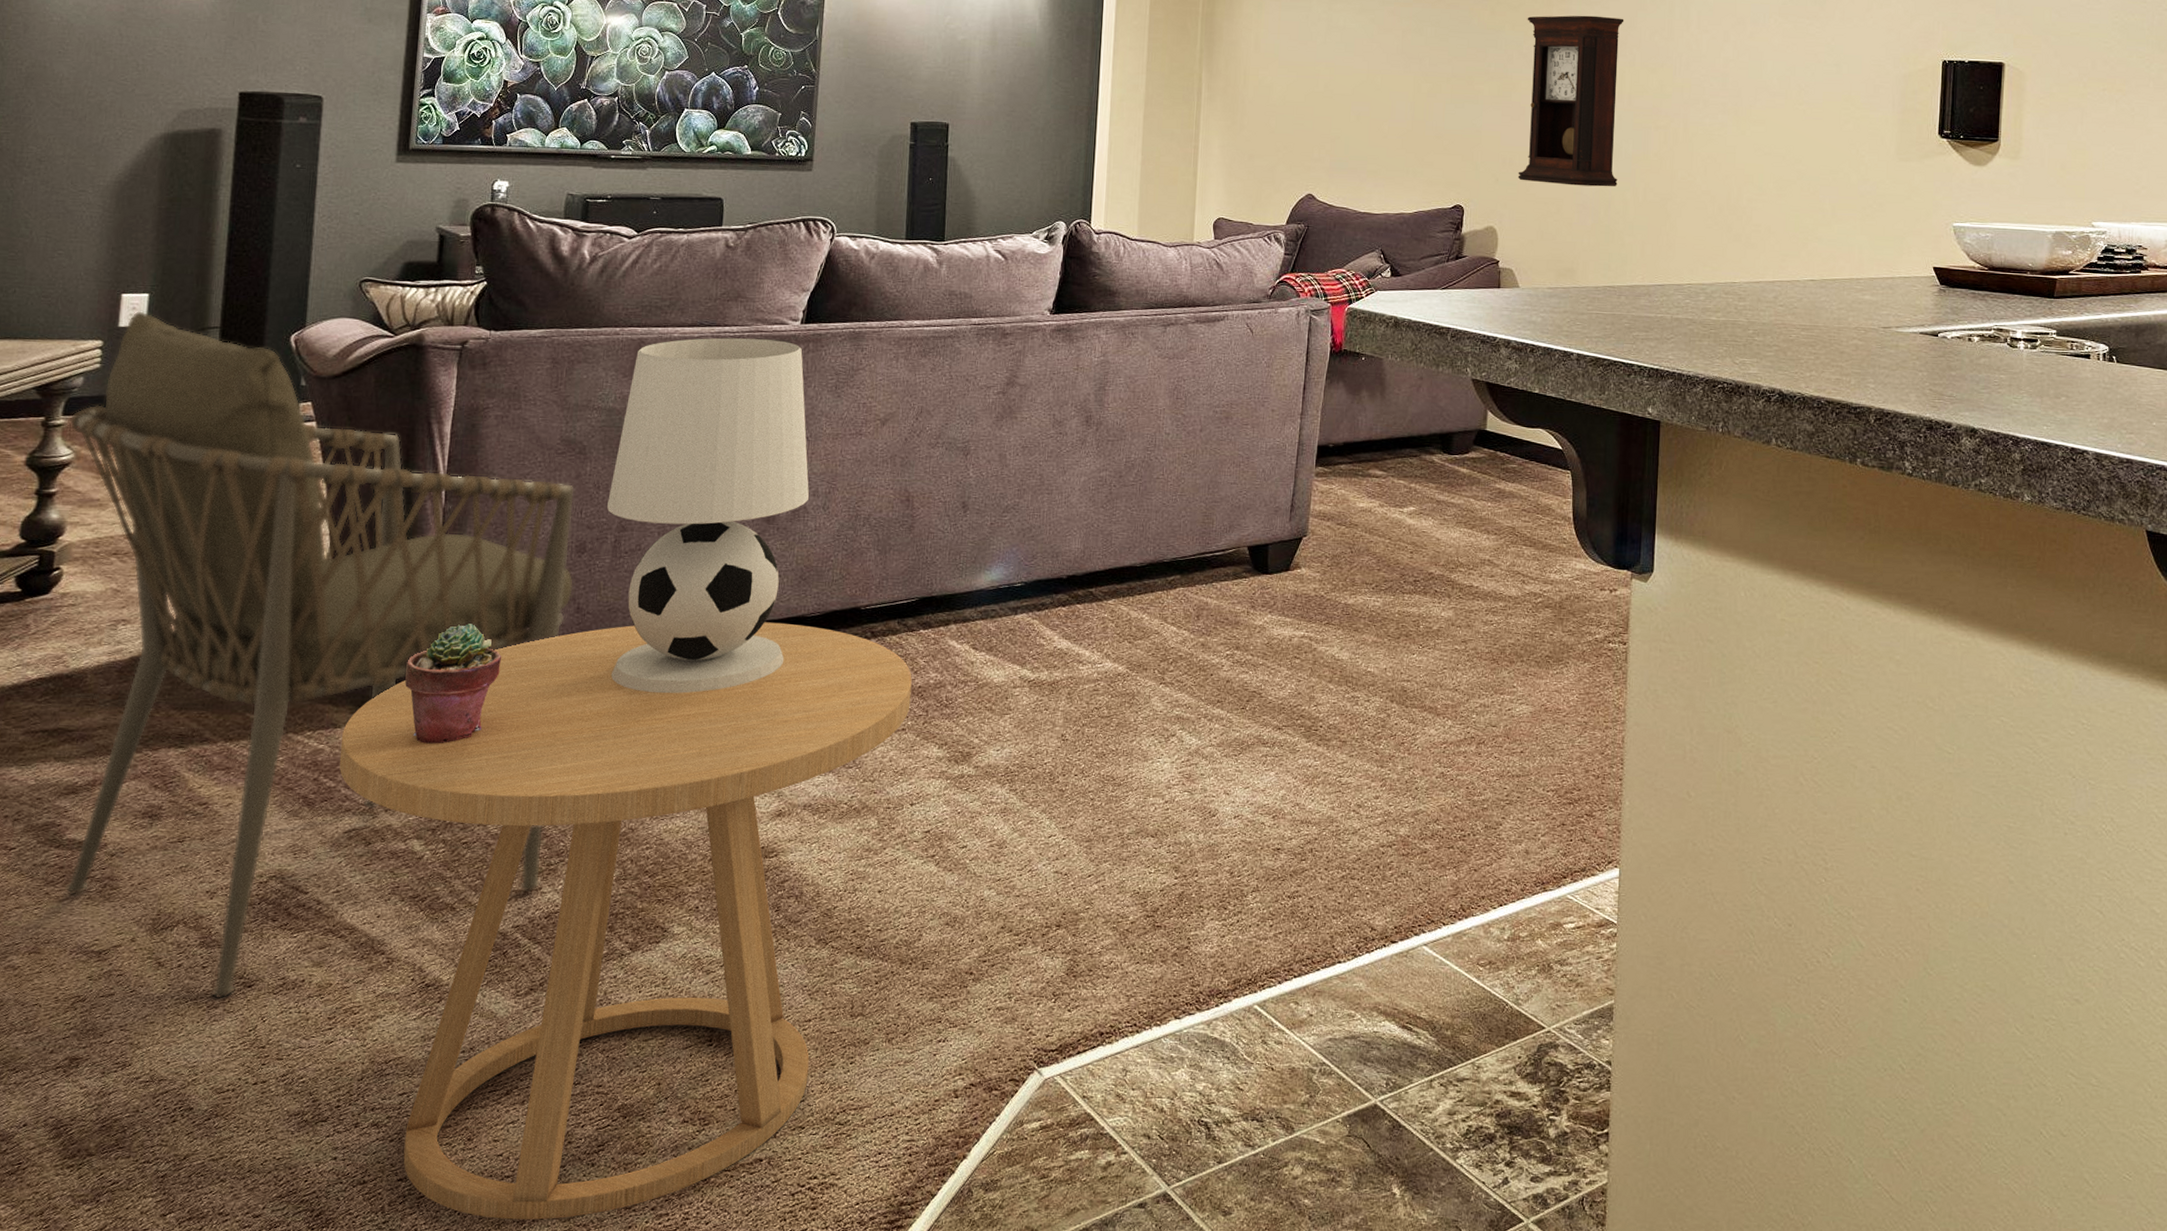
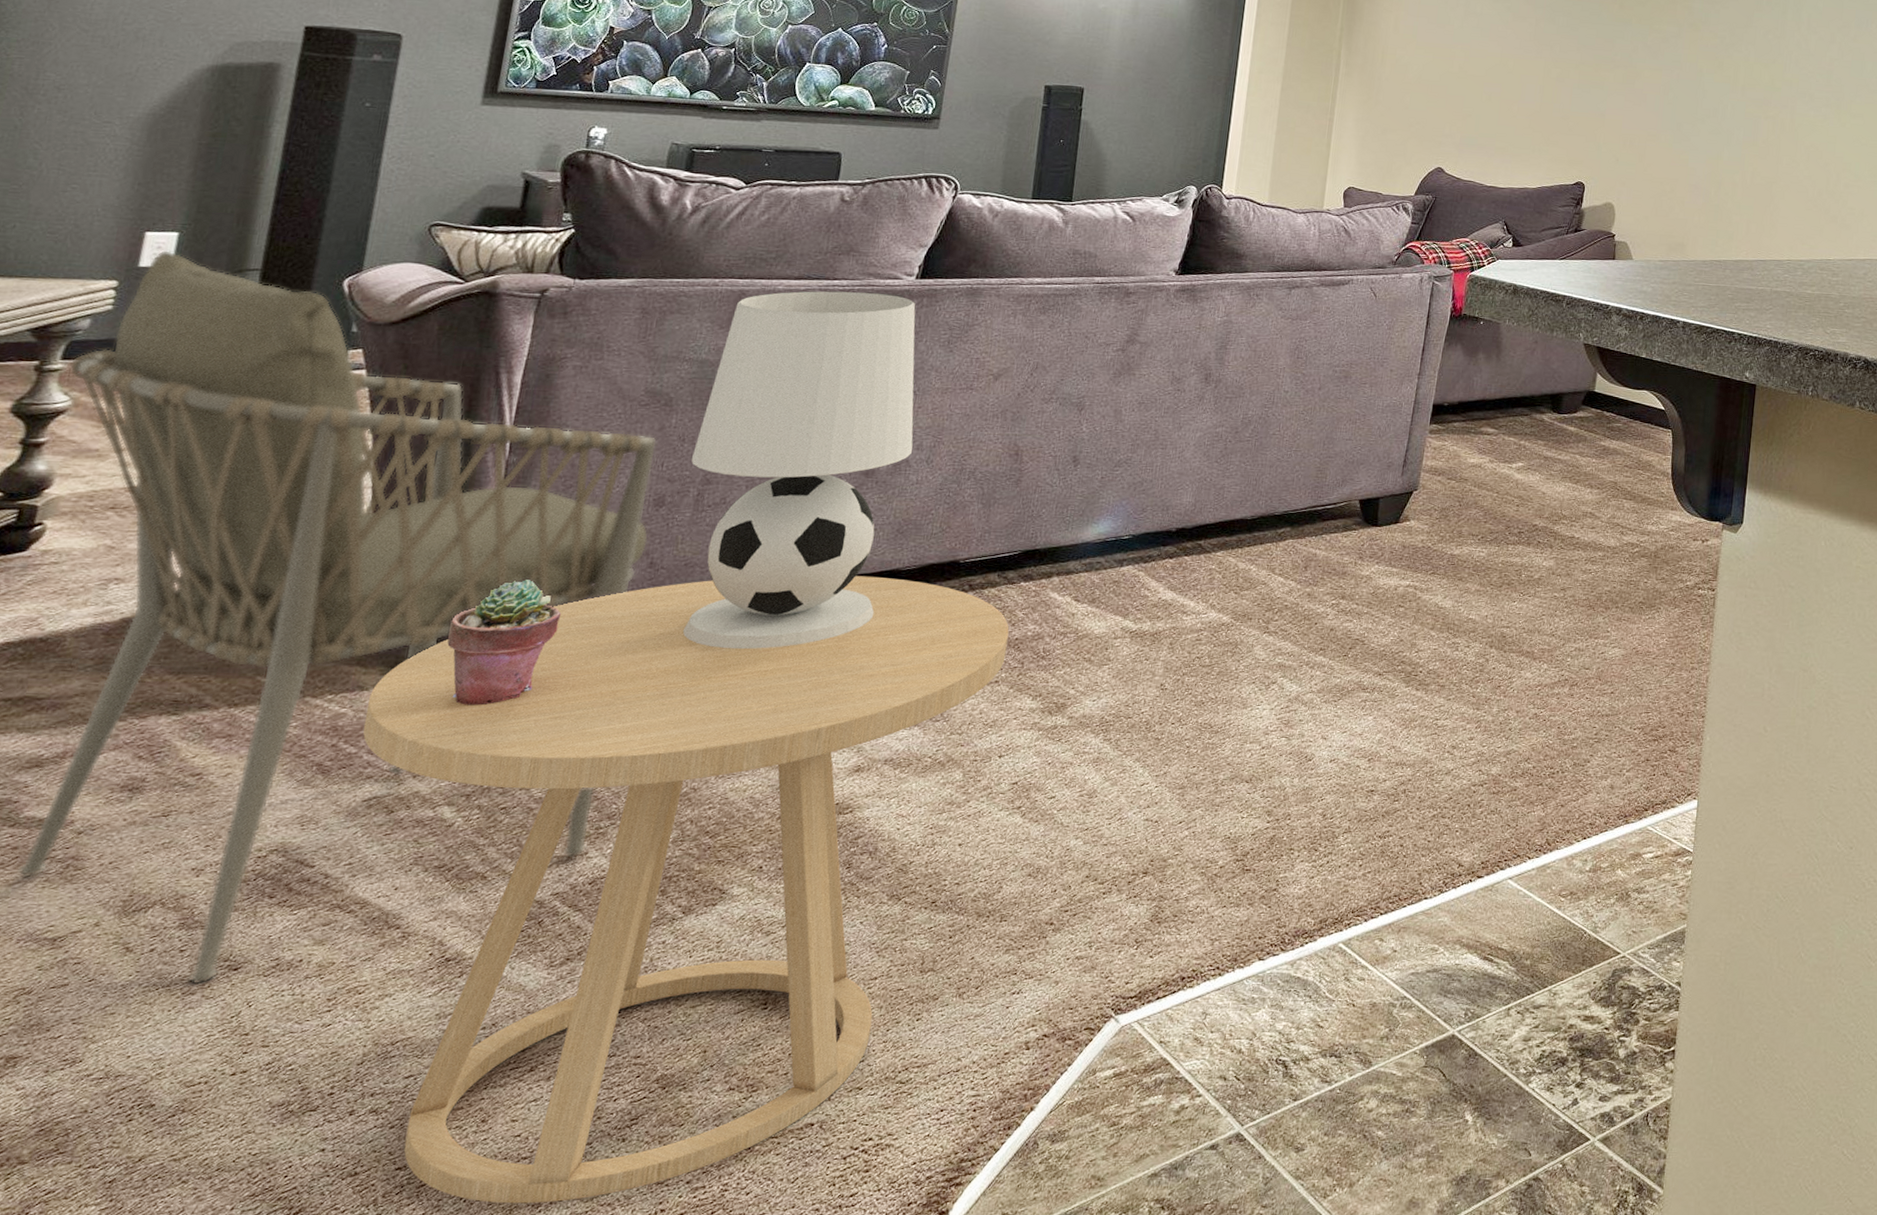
pendulum clock: present [1517,15,1624,187] -> none [1636,11,1742,170]

